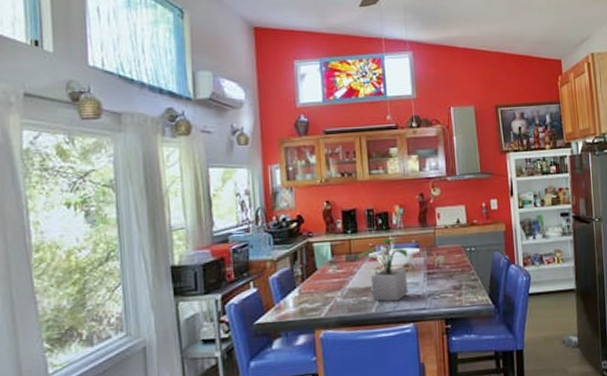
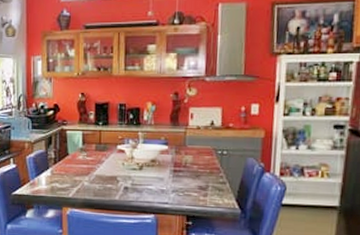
potted plant: present [359,239,414,302] -> none [108,134,163,193]

